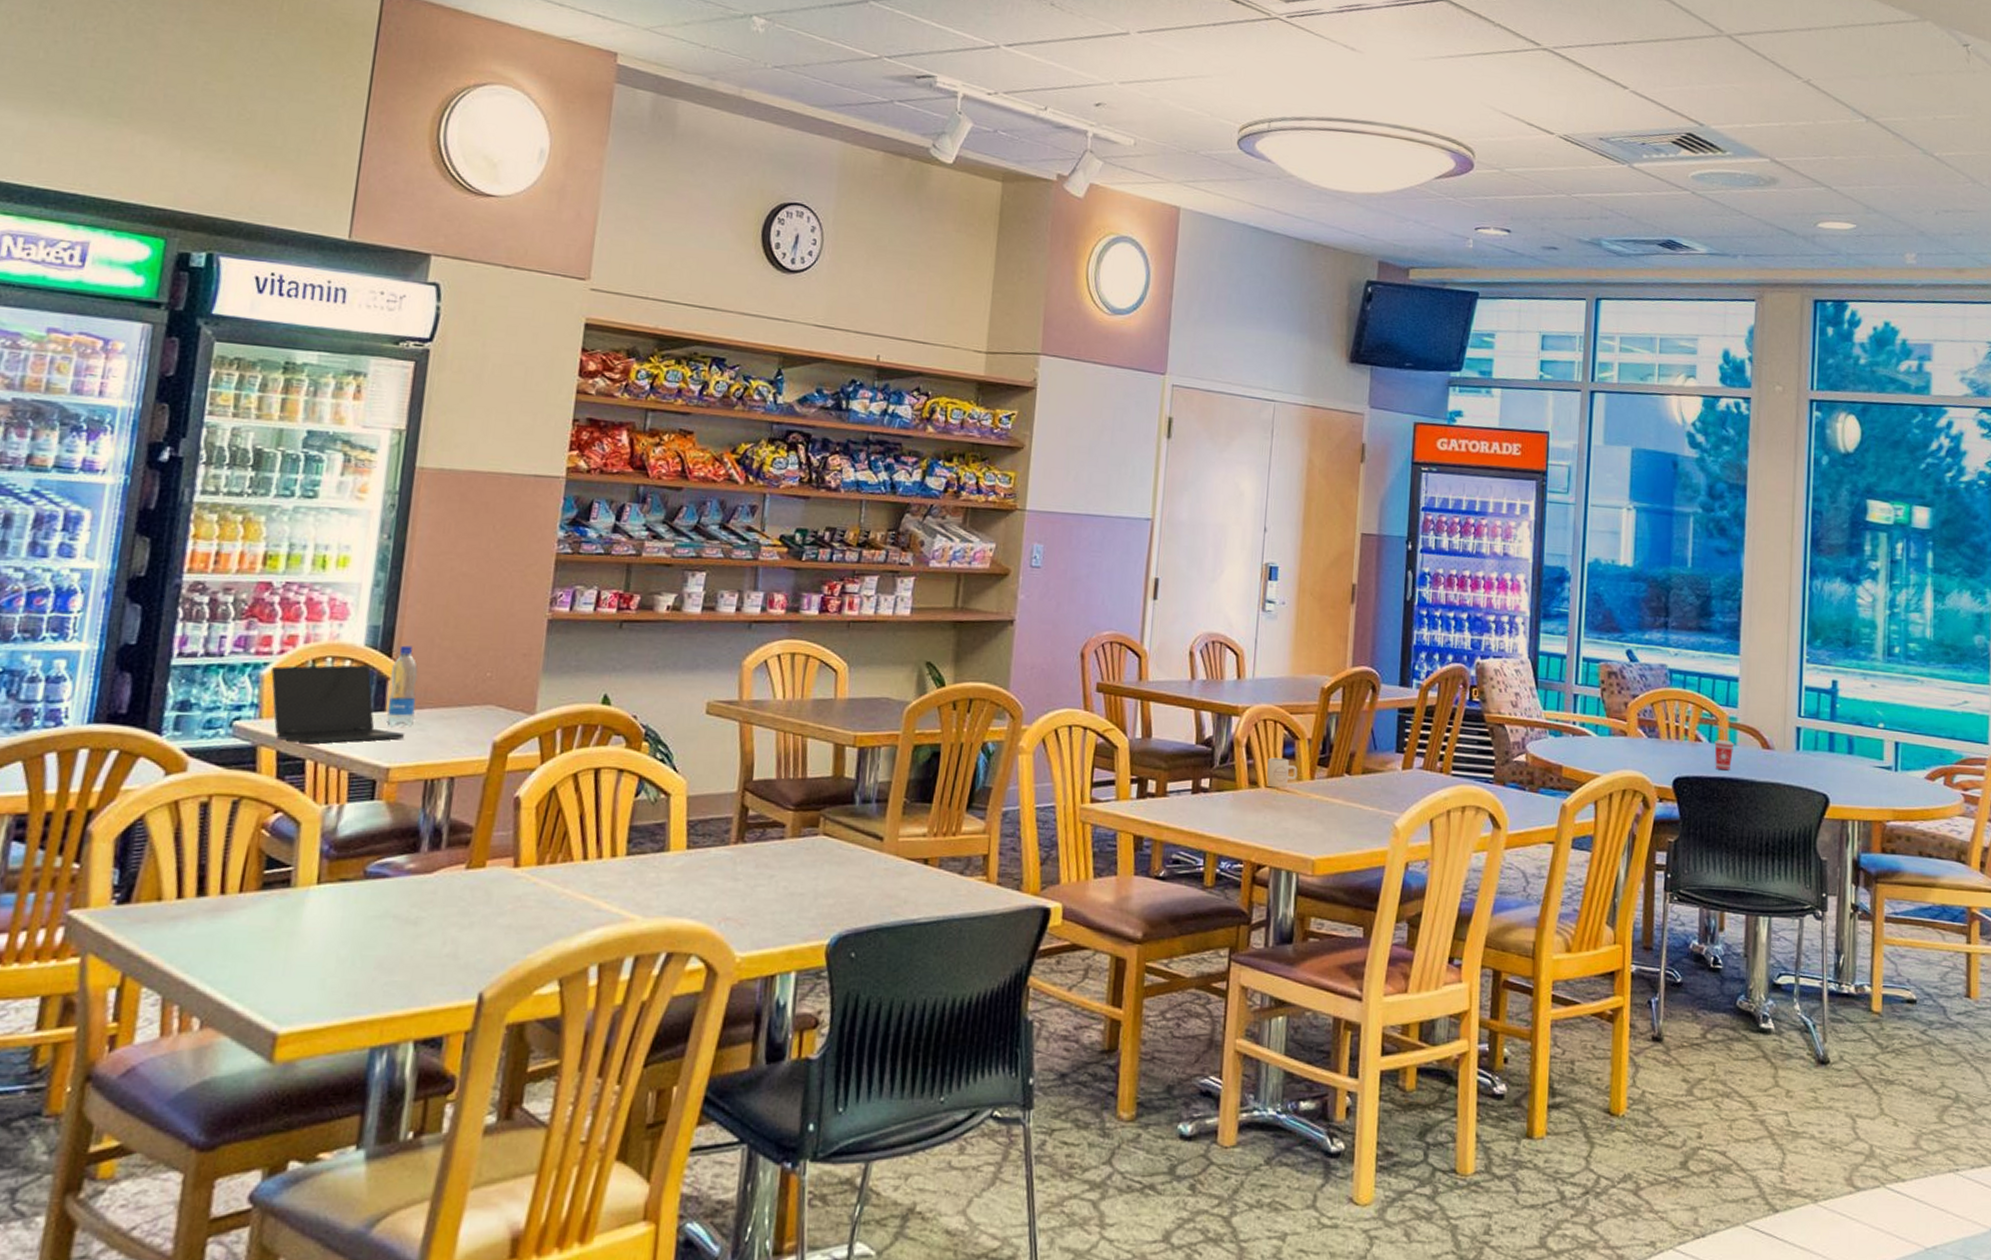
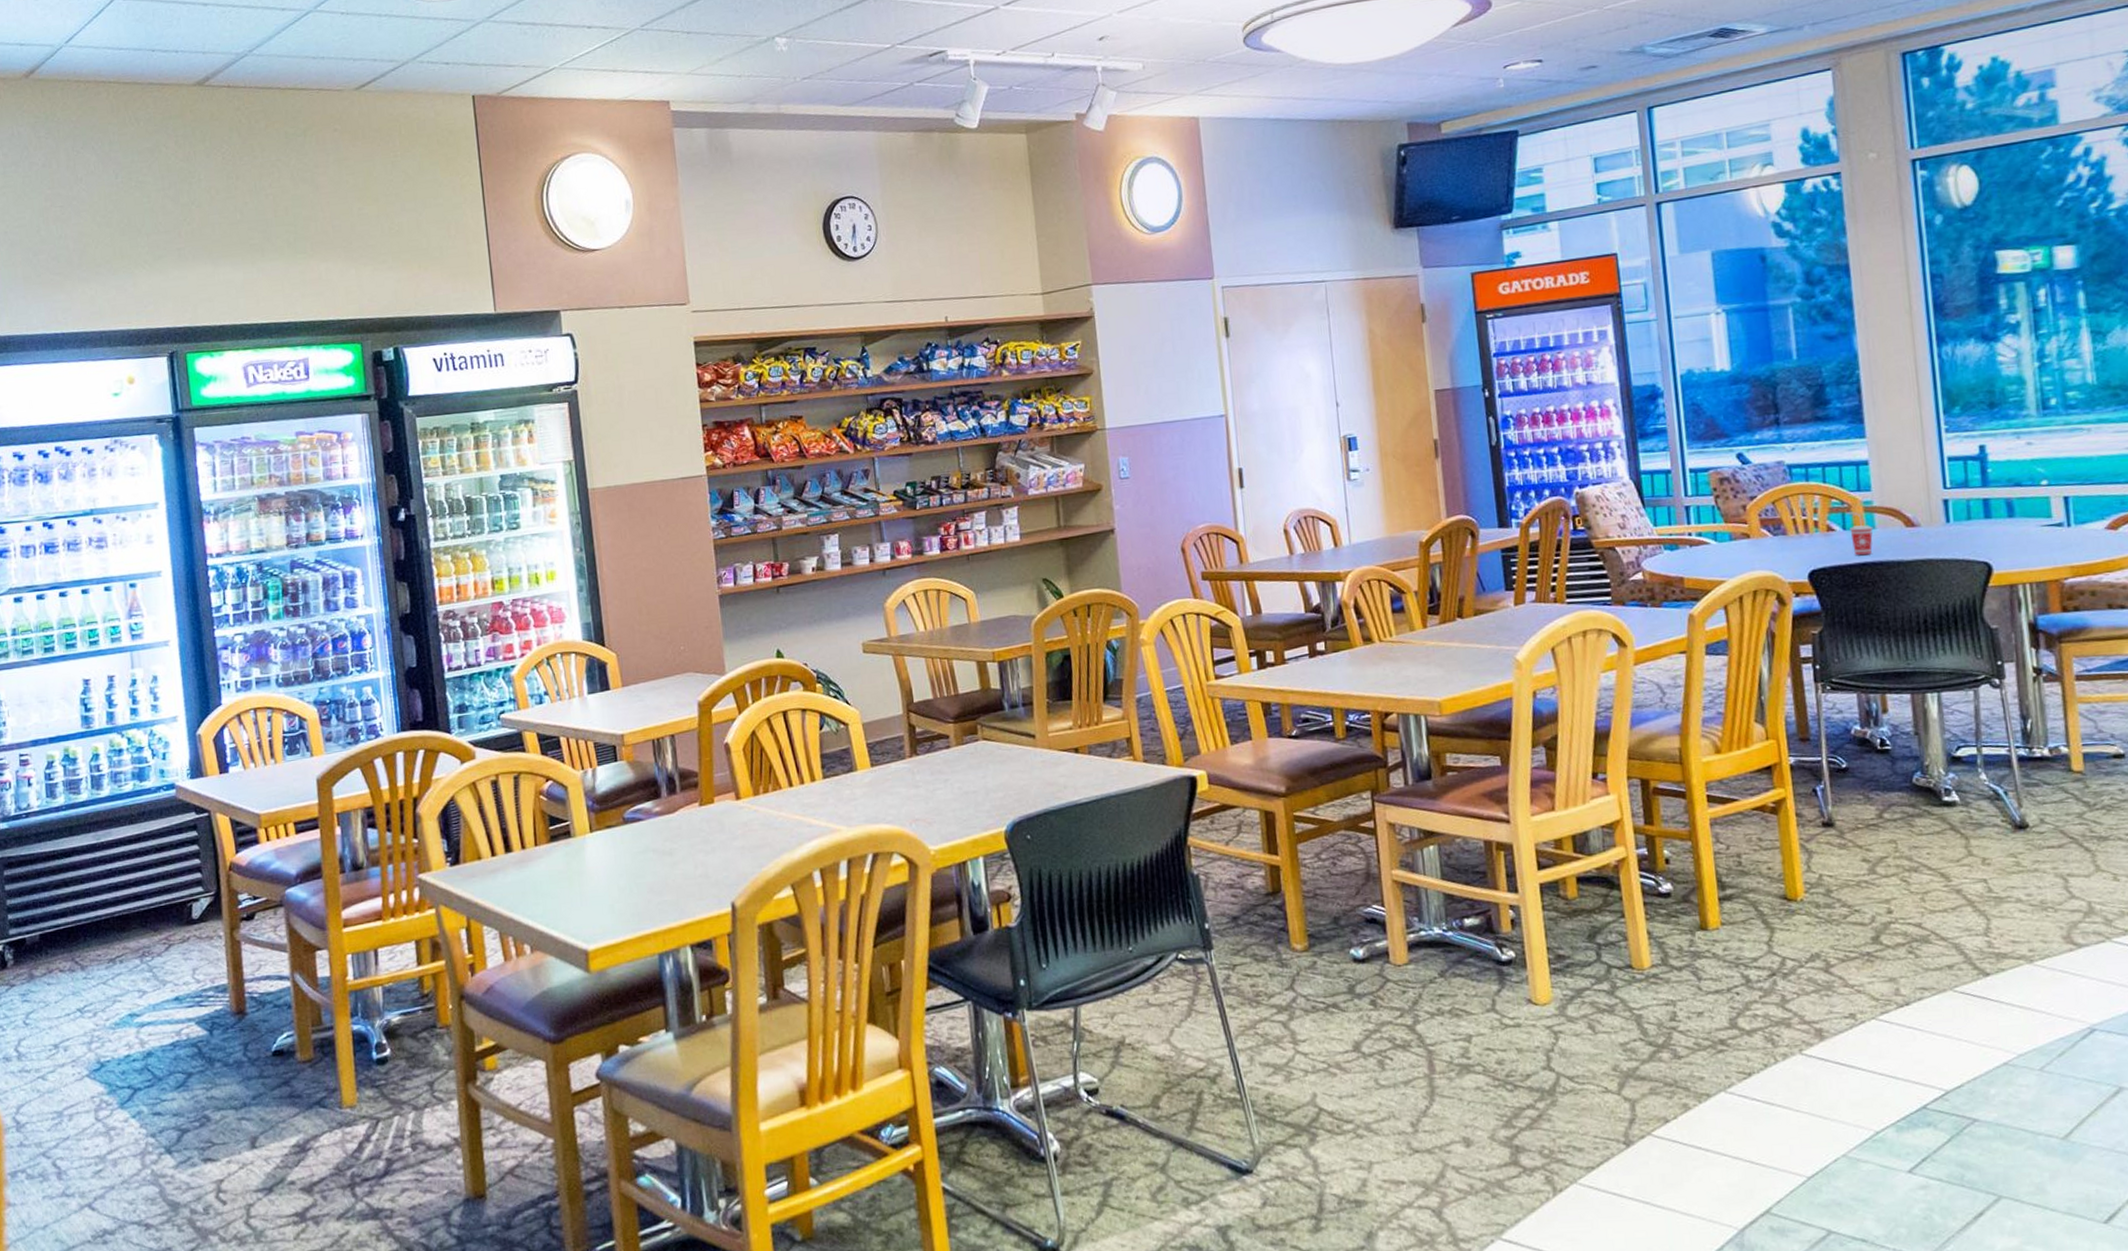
laptop: present [271,664,404,744] -> none [518,656,628,725]
bottle: present [387,645,418,728] -> none [607,634,633,702]
mug: present [1266,757,1298,789] -> none [1378,612,1410,642]

